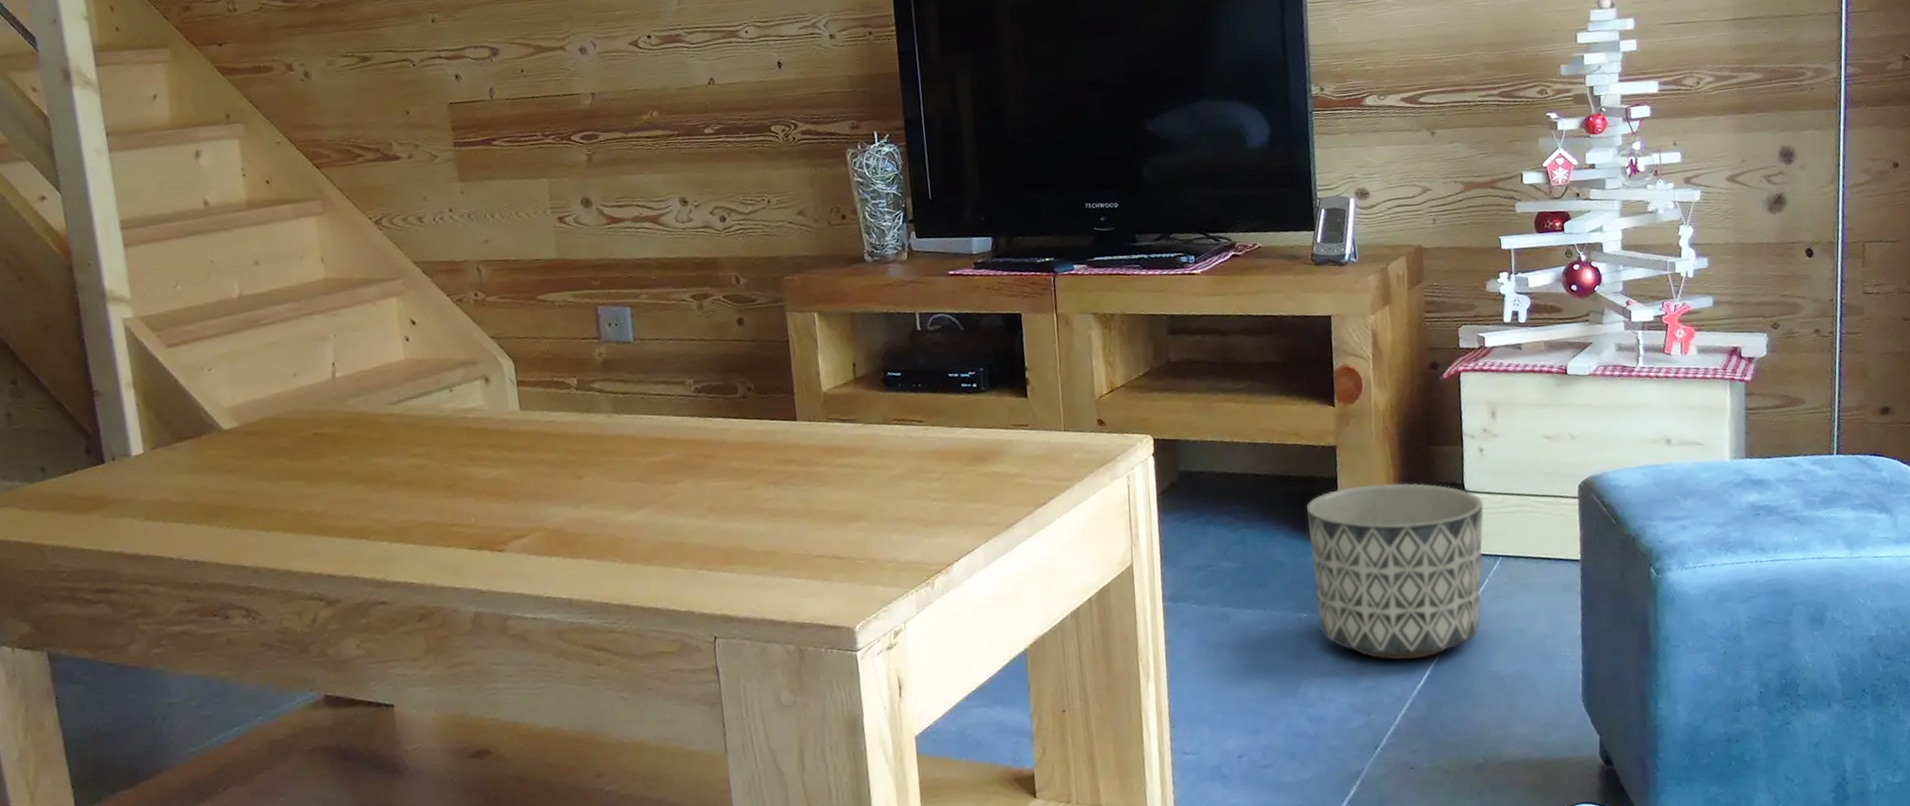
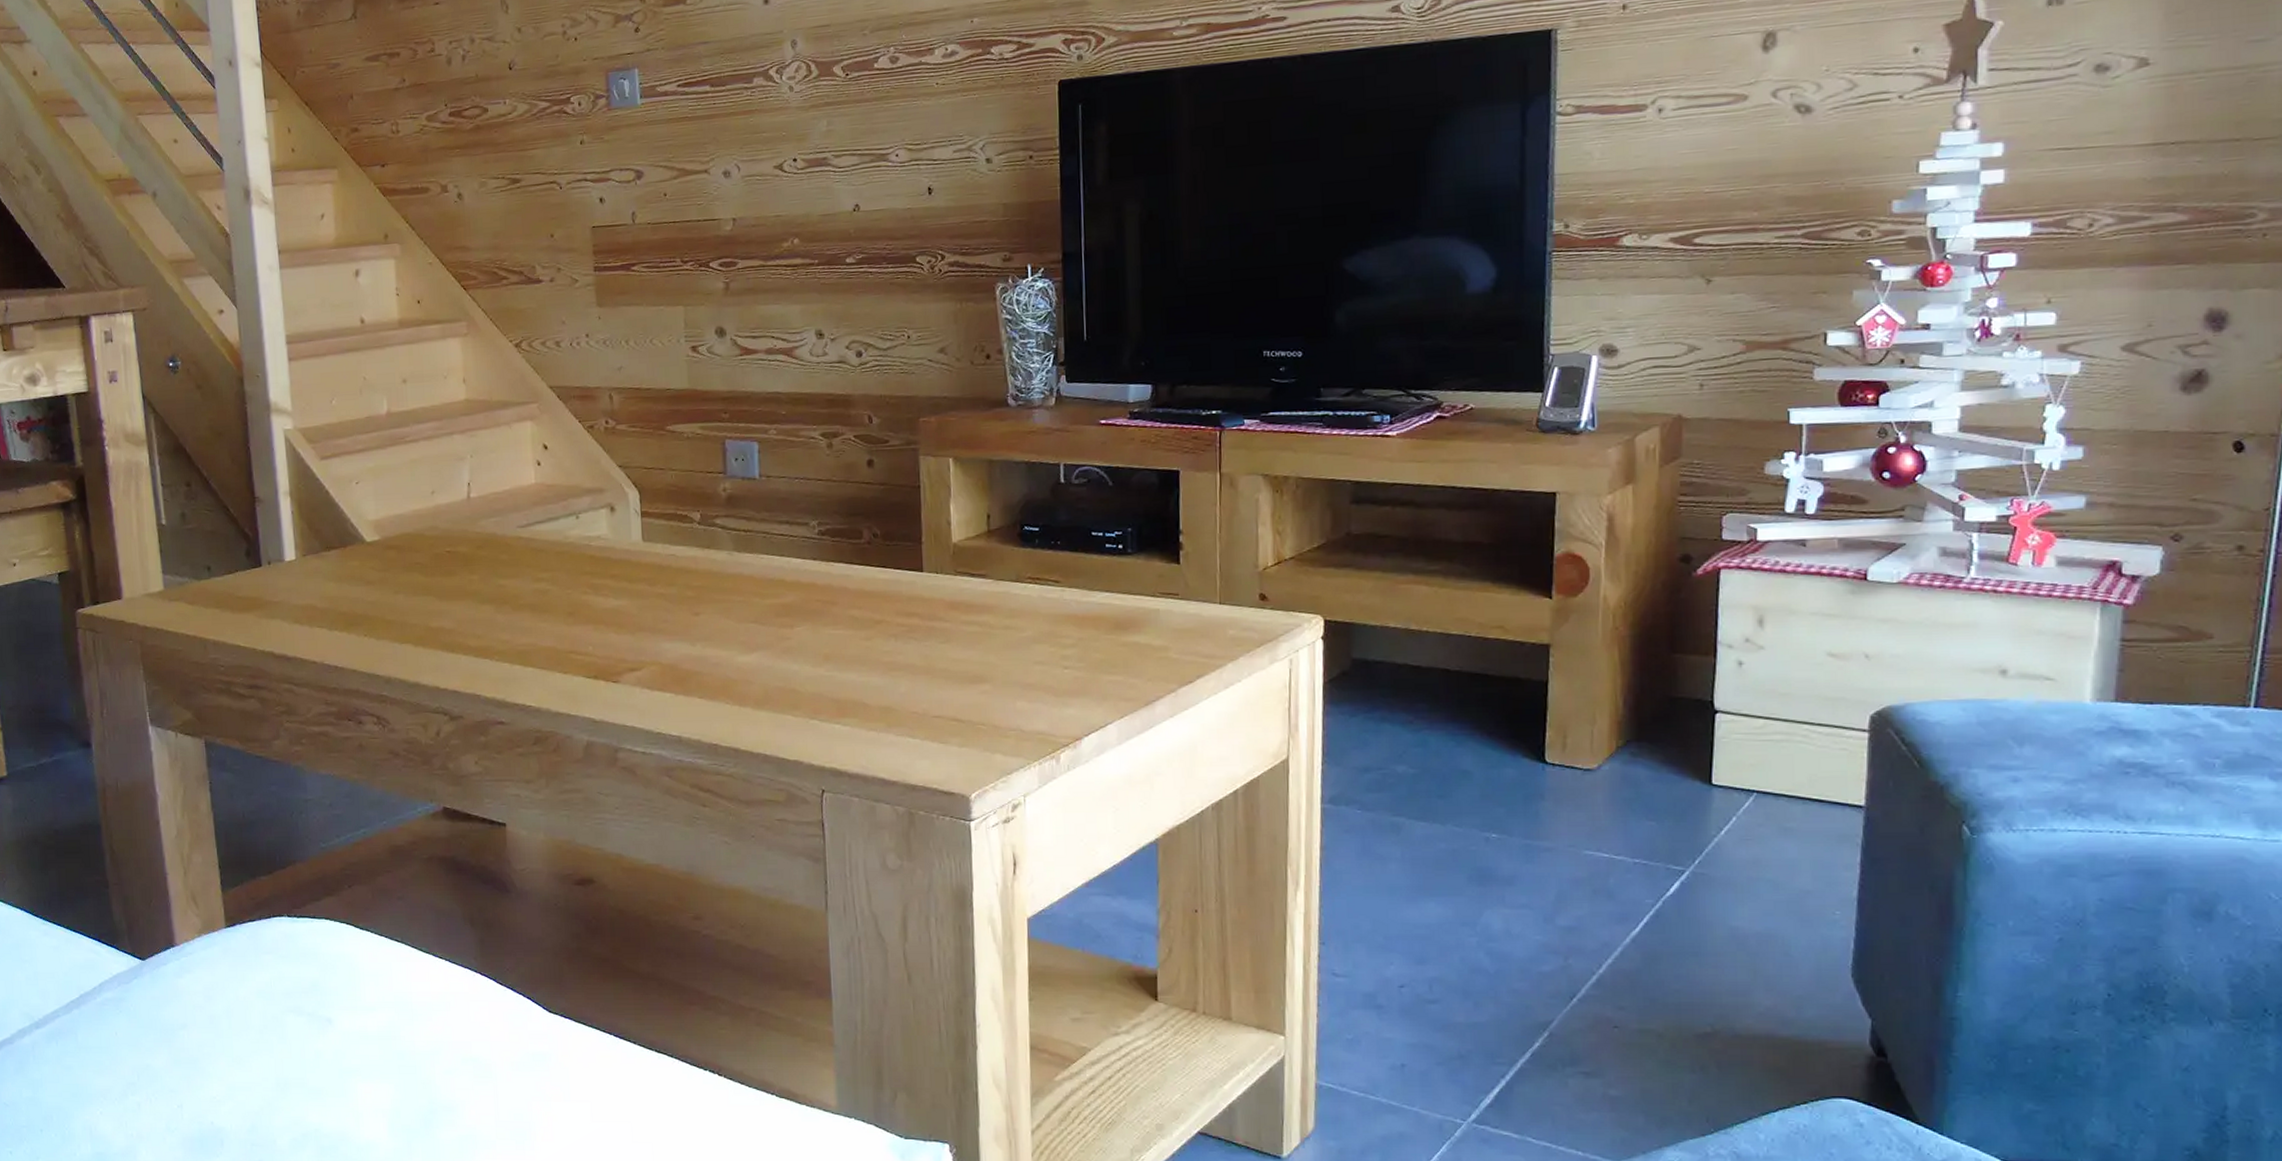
planter: present [1307,482,1484,660] -> none [1507,693,1738,902]

